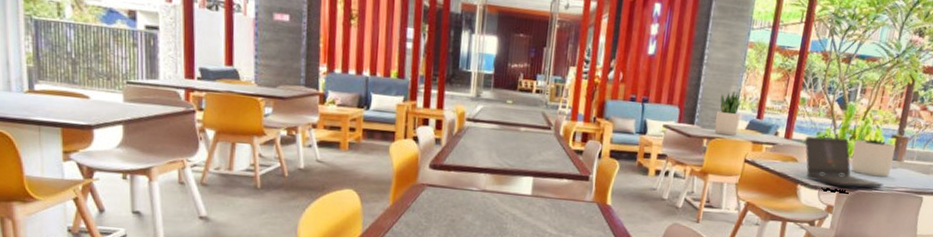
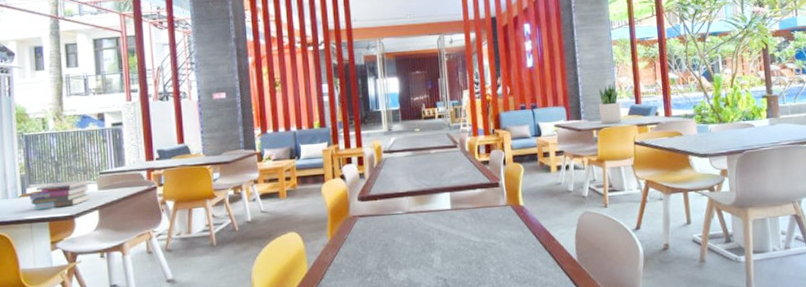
books: none [38,84,115,115] -> present [29,180,91,211]
laptop computer: present [805,135,884,188] -> none [684,106,768,151]
planter: present [851,138,896,177] -> none [729,102,771,136]

